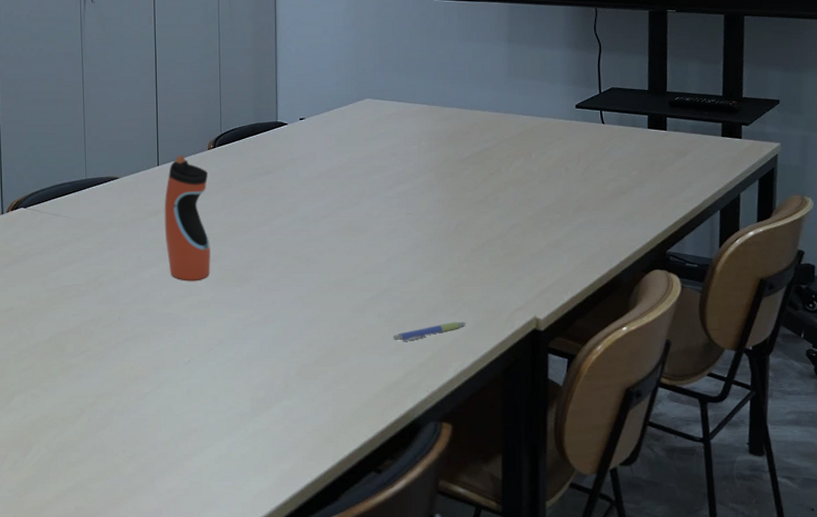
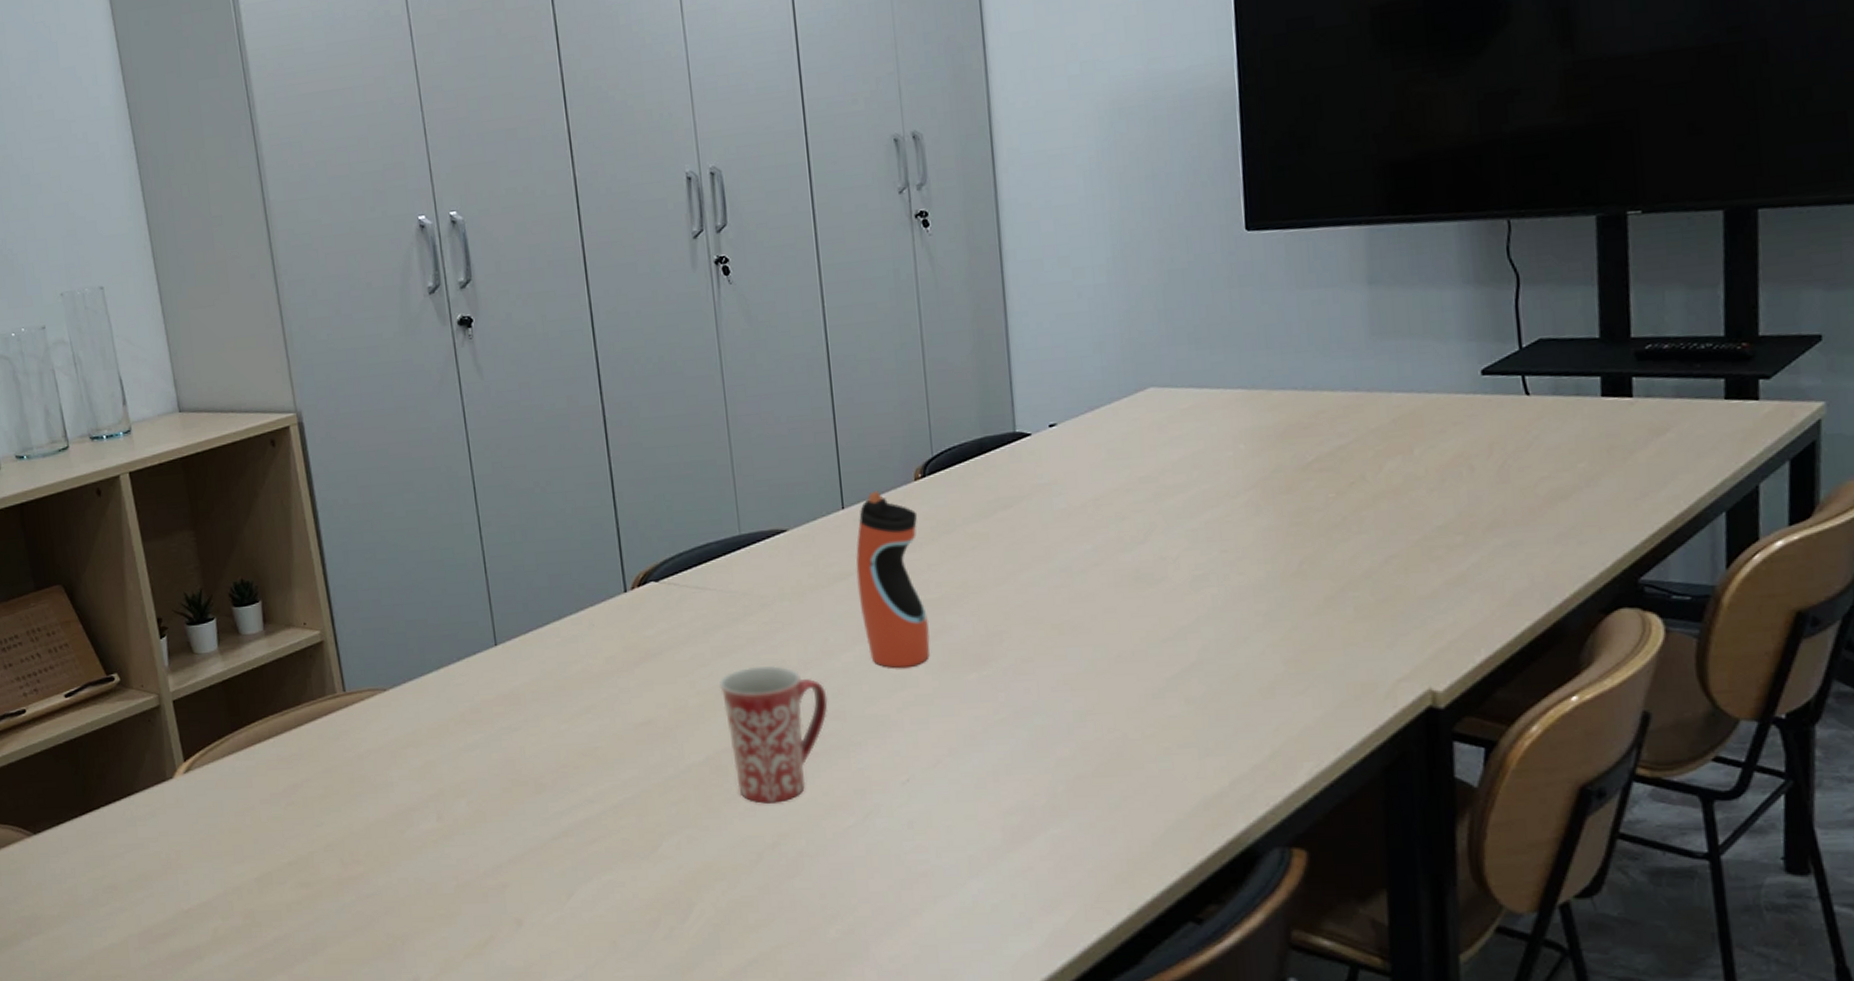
mug: none [63,273,138,373] -> present [718,665,828,804]
pen: present [393,321,467,341] -> none [1209,702,1323,736]

